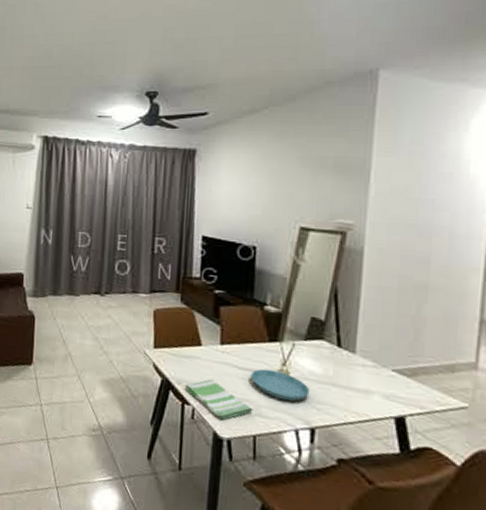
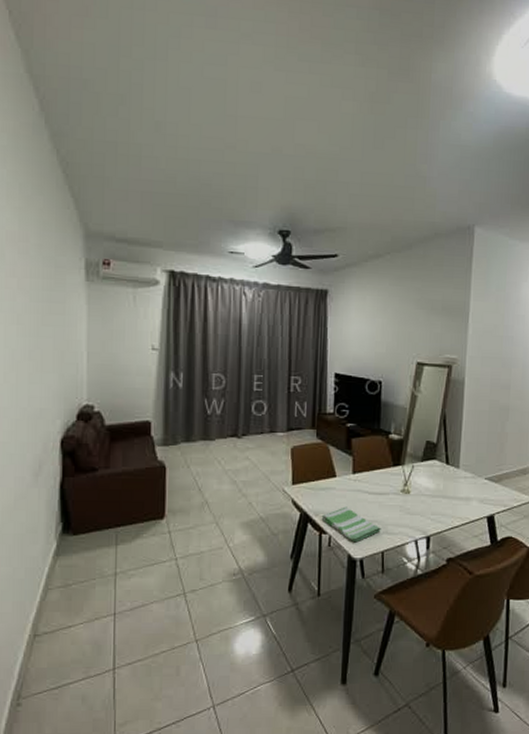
saucer: present [250,368,310,401] -> none [379,491,426,517]

